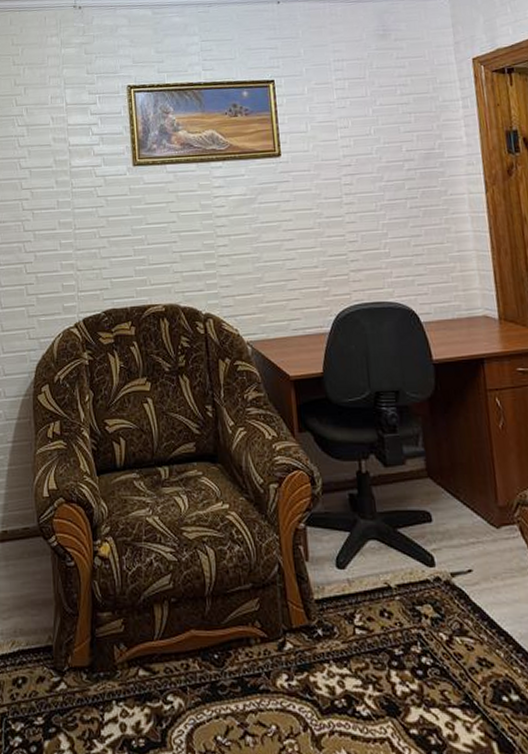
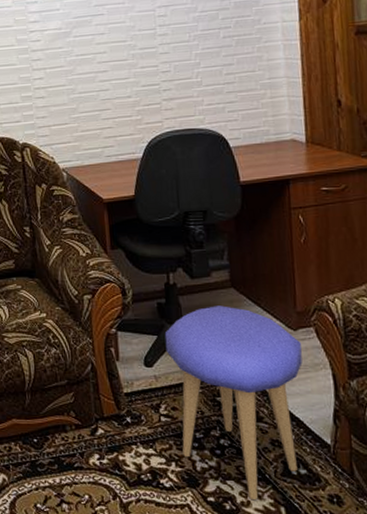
stool: none [357,498,509,734] -> present [164,305,303,501]

